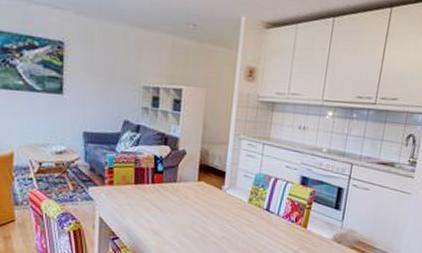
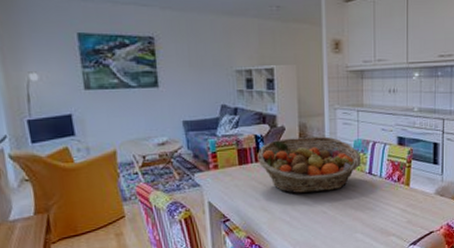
fruit basket: none [154,163,261,222] -> present [257,136,362,194]

